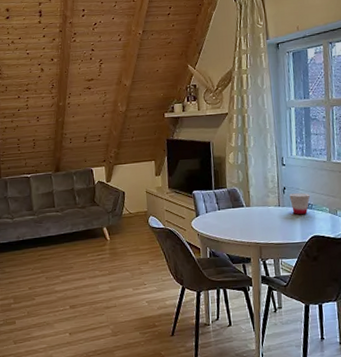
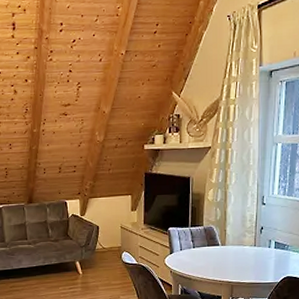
cup: present [289,193,311,215] -> none [266,233,288,256]

